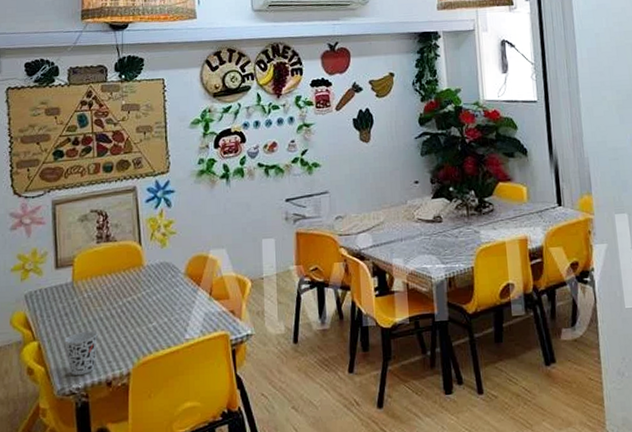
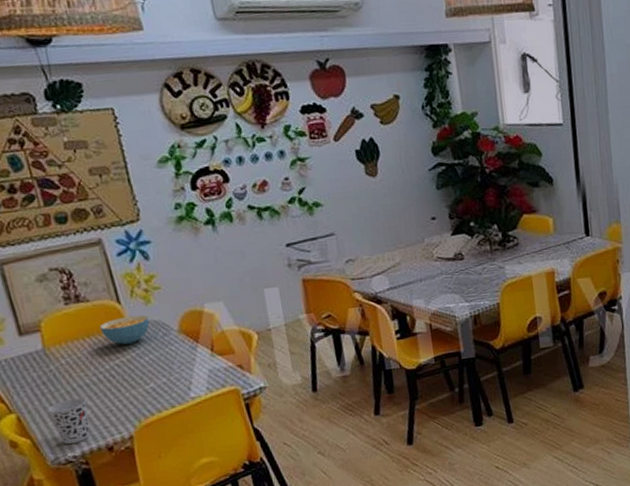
cereal bowl: none [120,256,162,283] -> present [99,315,150,345]

